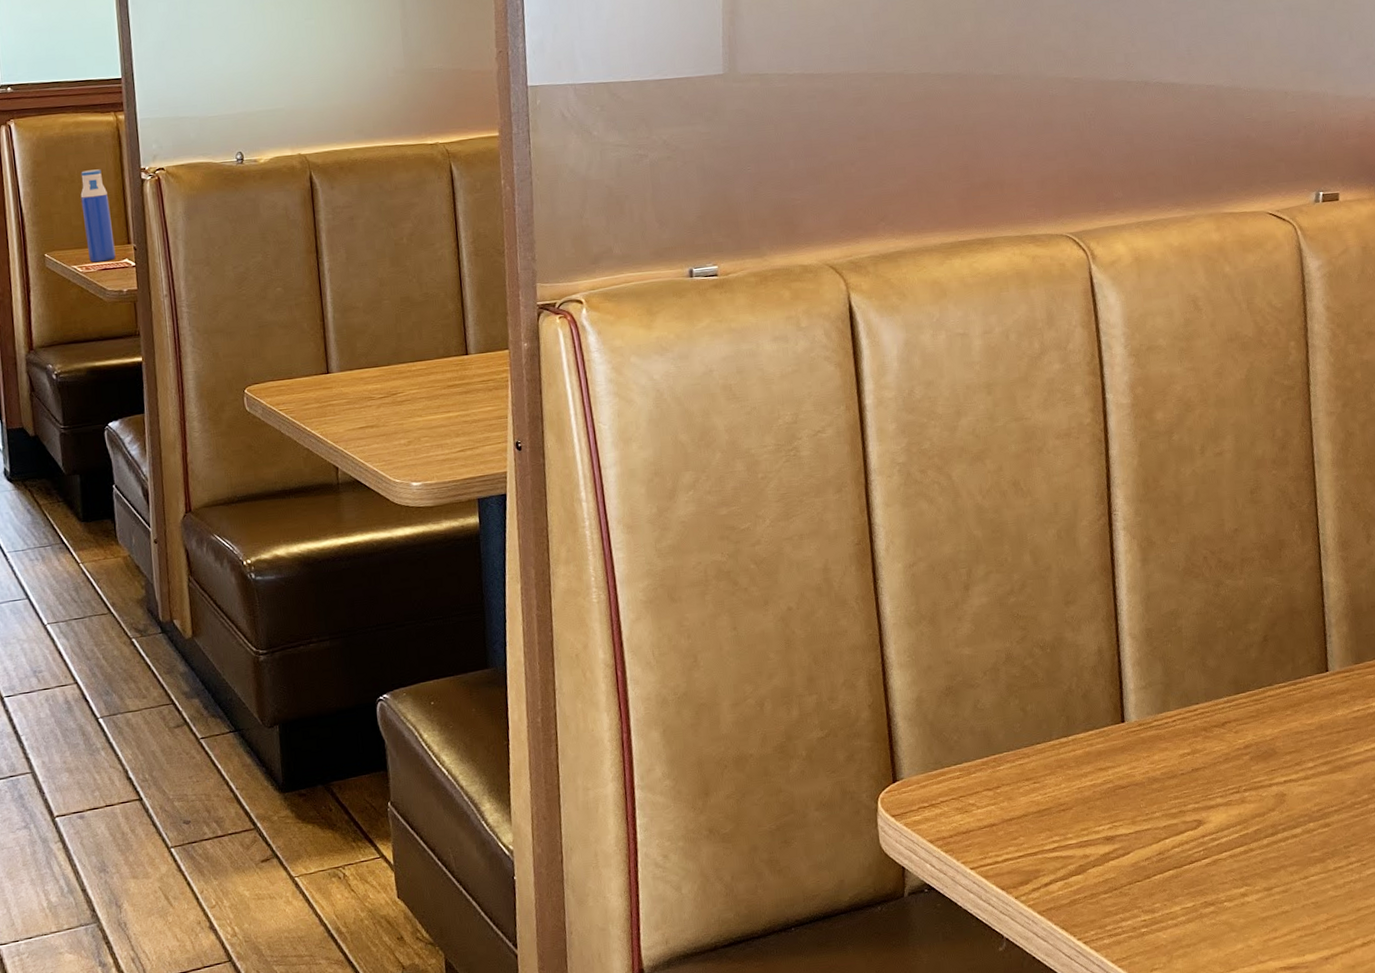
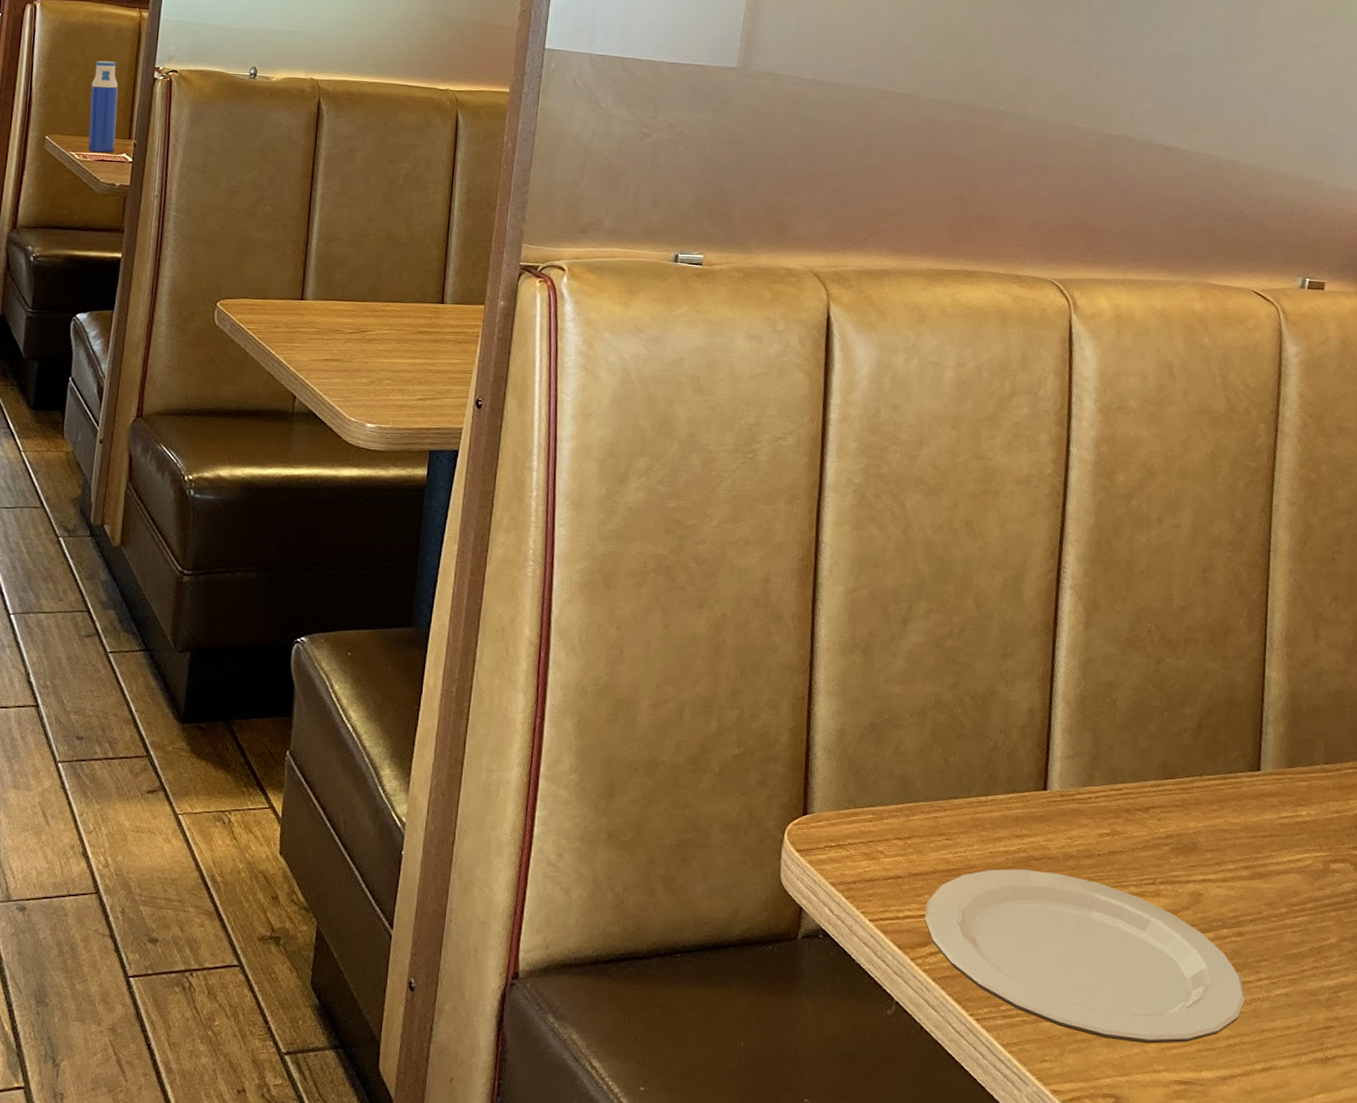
plate: none [1022,797,1339,941] -> present [925,869,1246,1044]

